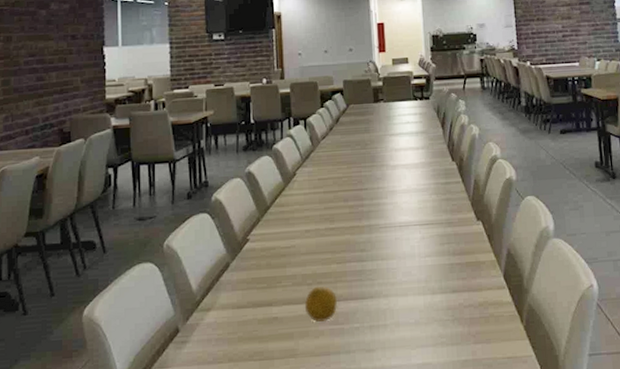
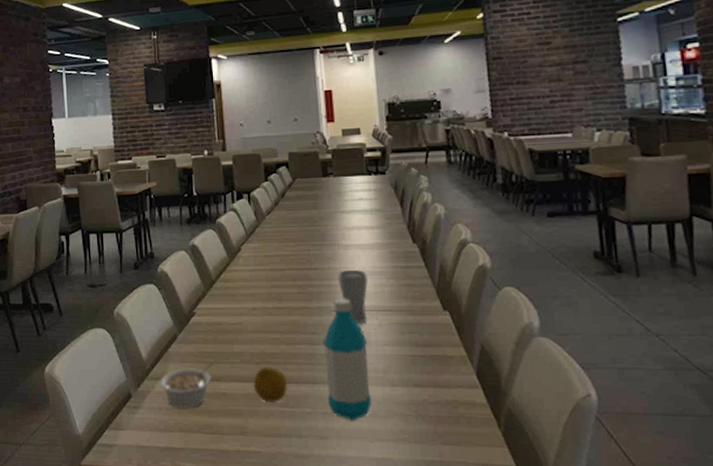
legume: none [210,289,264,339] -> present [160,363,212,410]
water bottle: none [372,216,415,331] -> present [324,299,373,421]
drinking glass: none [386,187,413,238] -> present [338,269,369,324]

